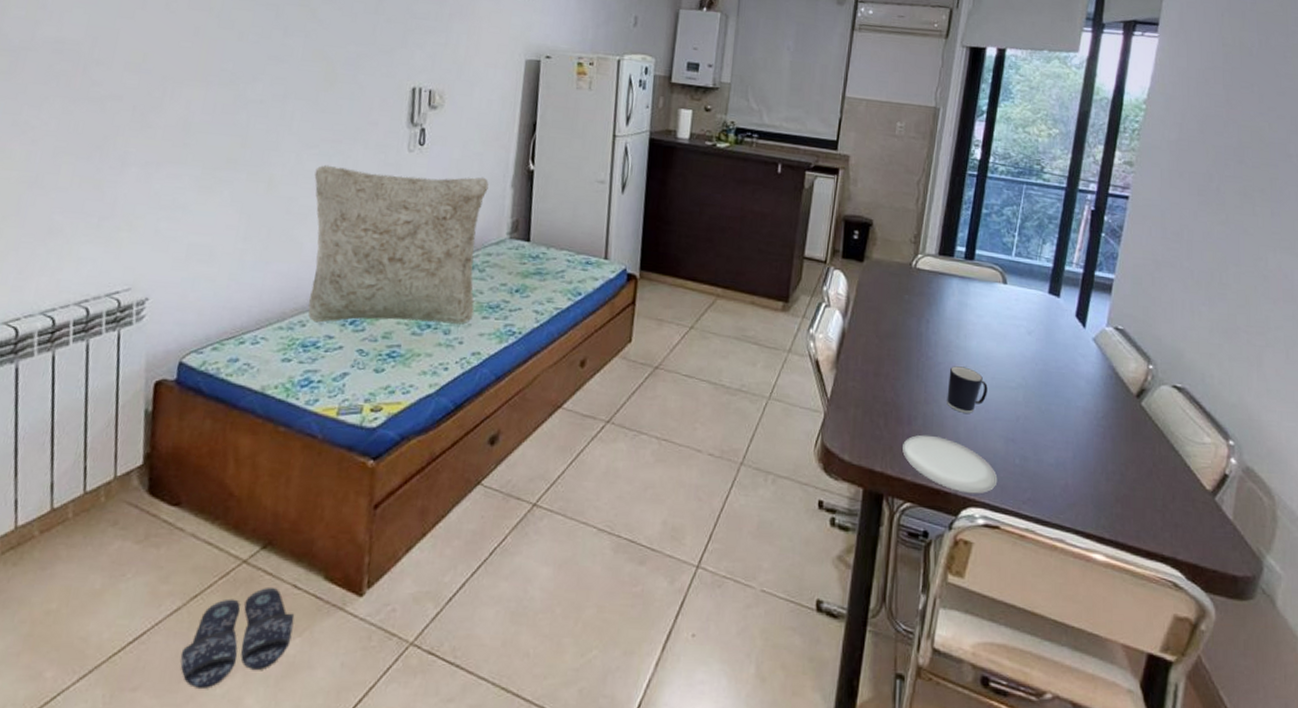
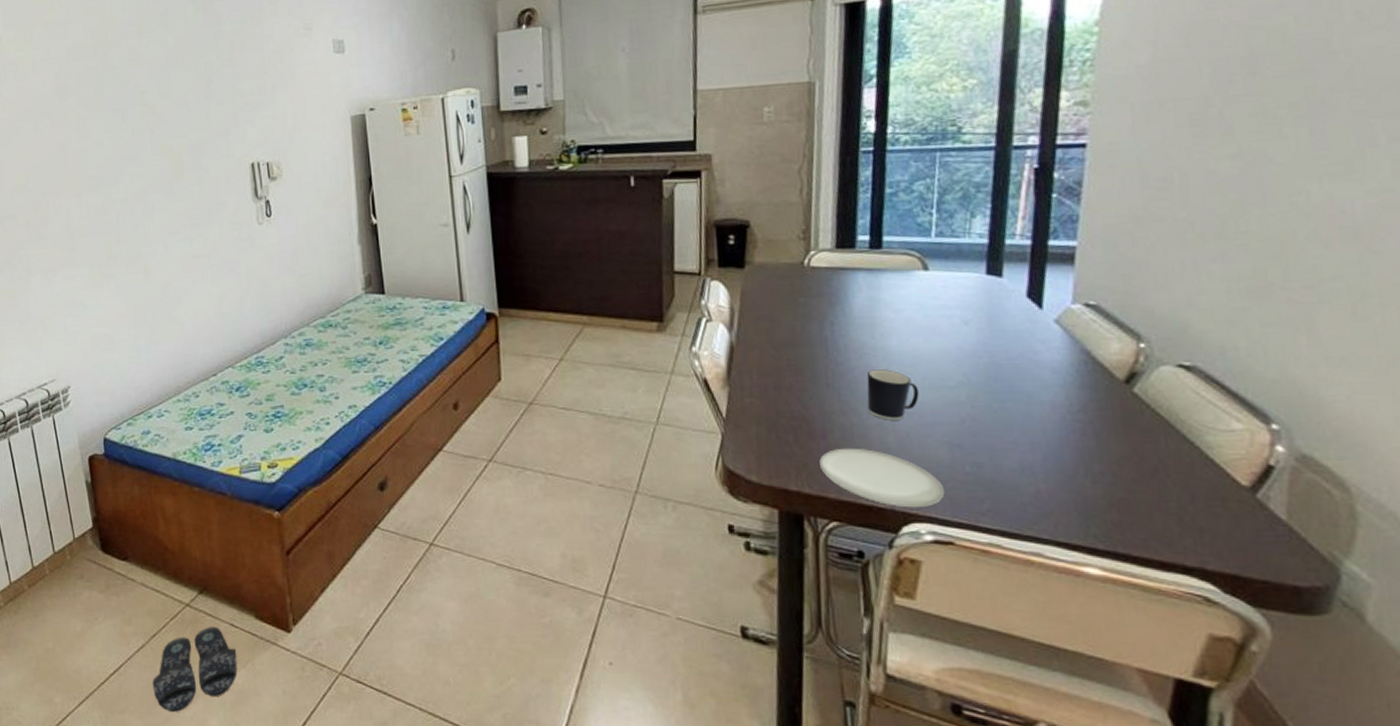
pillow: present [308,164,489,326] -> none [181,238,344,393]

